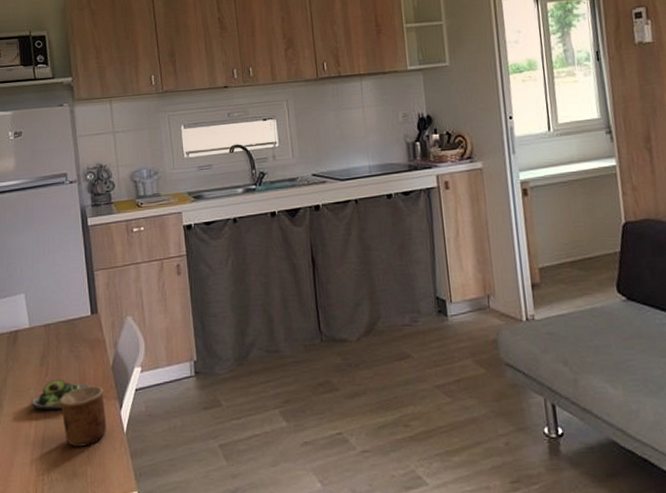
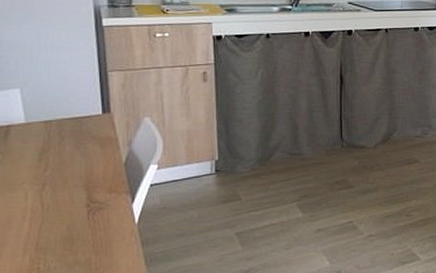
salad plate: present [31,378,89,411] -> none [26,174,97,204]
cup: present [60,386,107,447] -> none [61,181,116,237]

